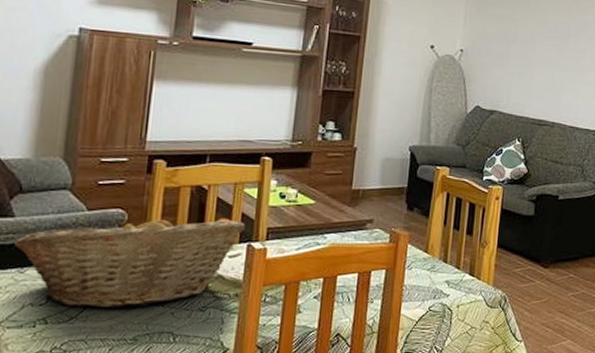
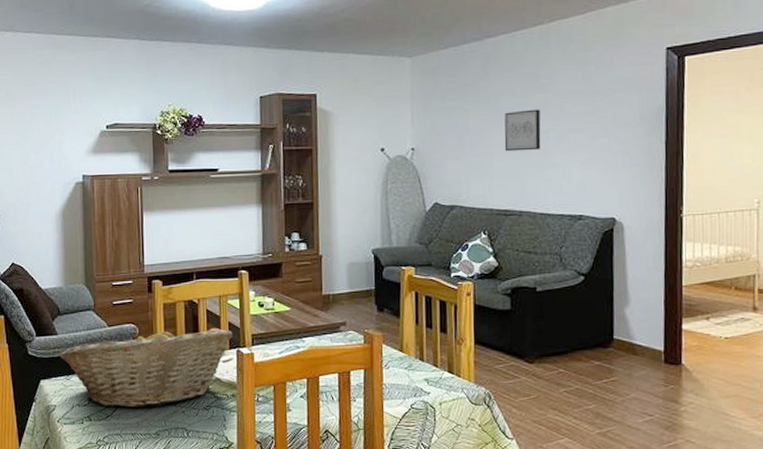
wall art: none [545,28,580,68] -> present [504,109,541,152]

